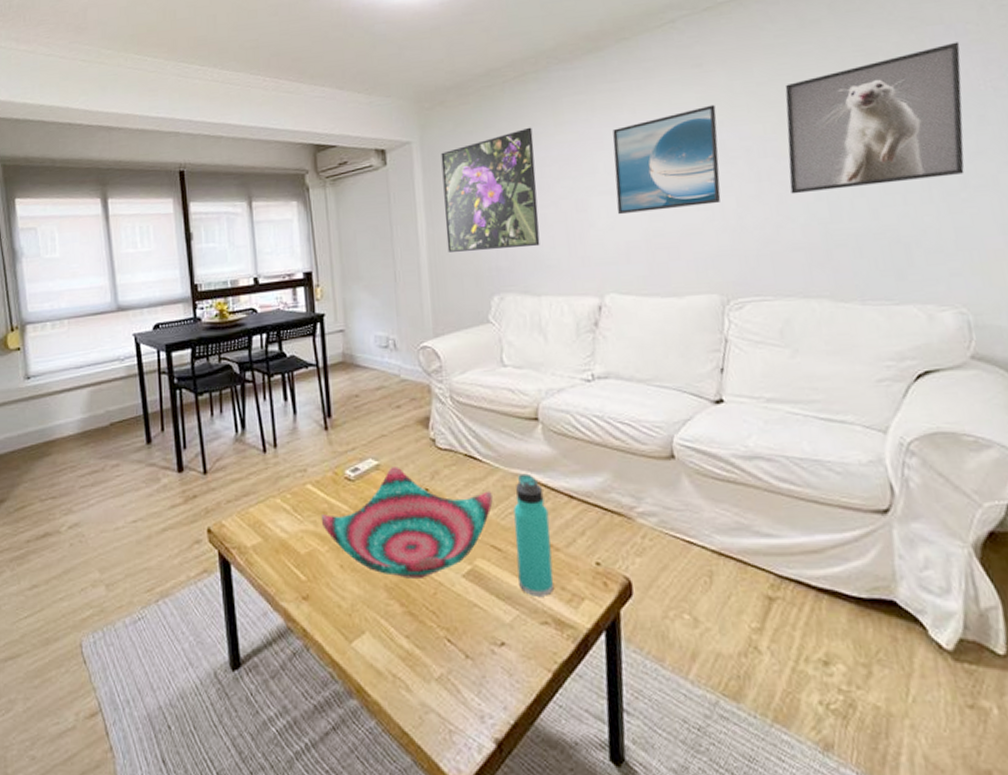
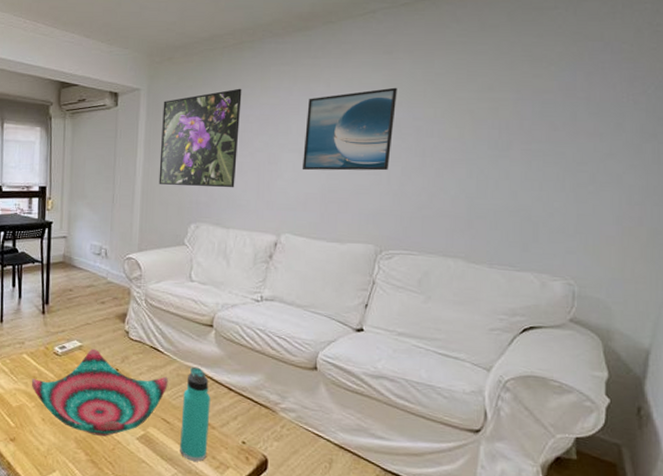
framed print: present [785,42,965,195] -> none [448,58,613,171]

